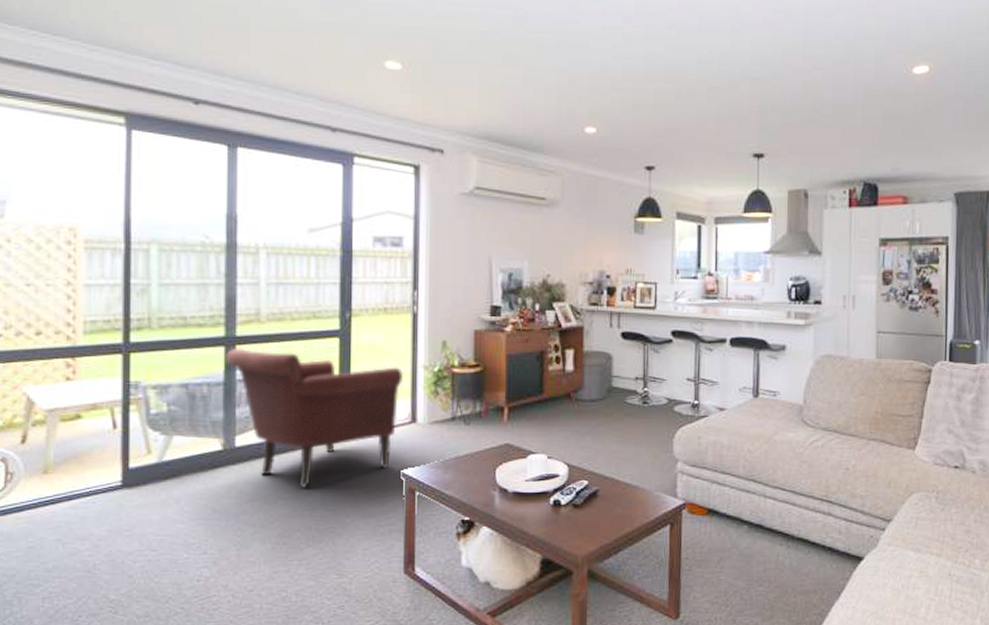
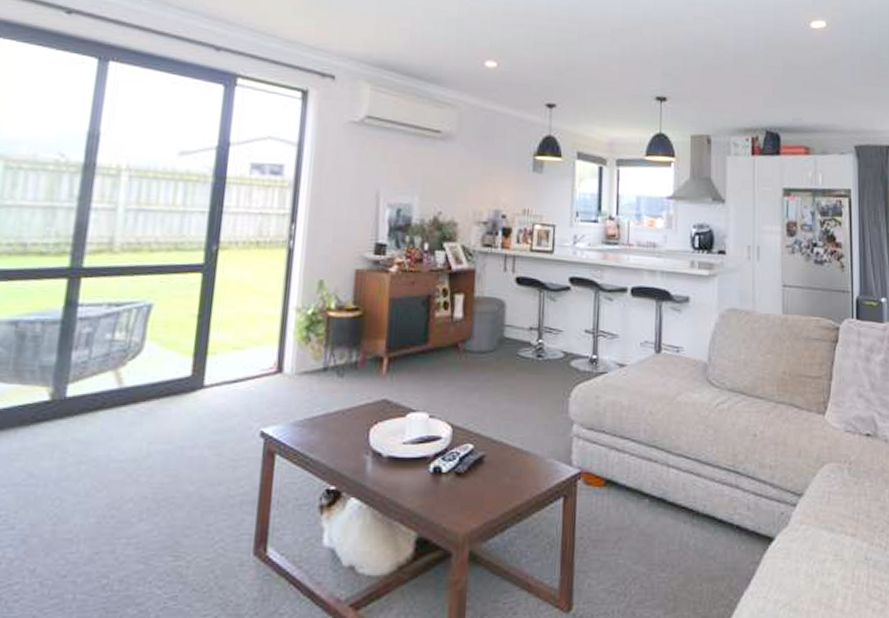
leather: present [226,347,403,488] -> none [67,280,272,448]

